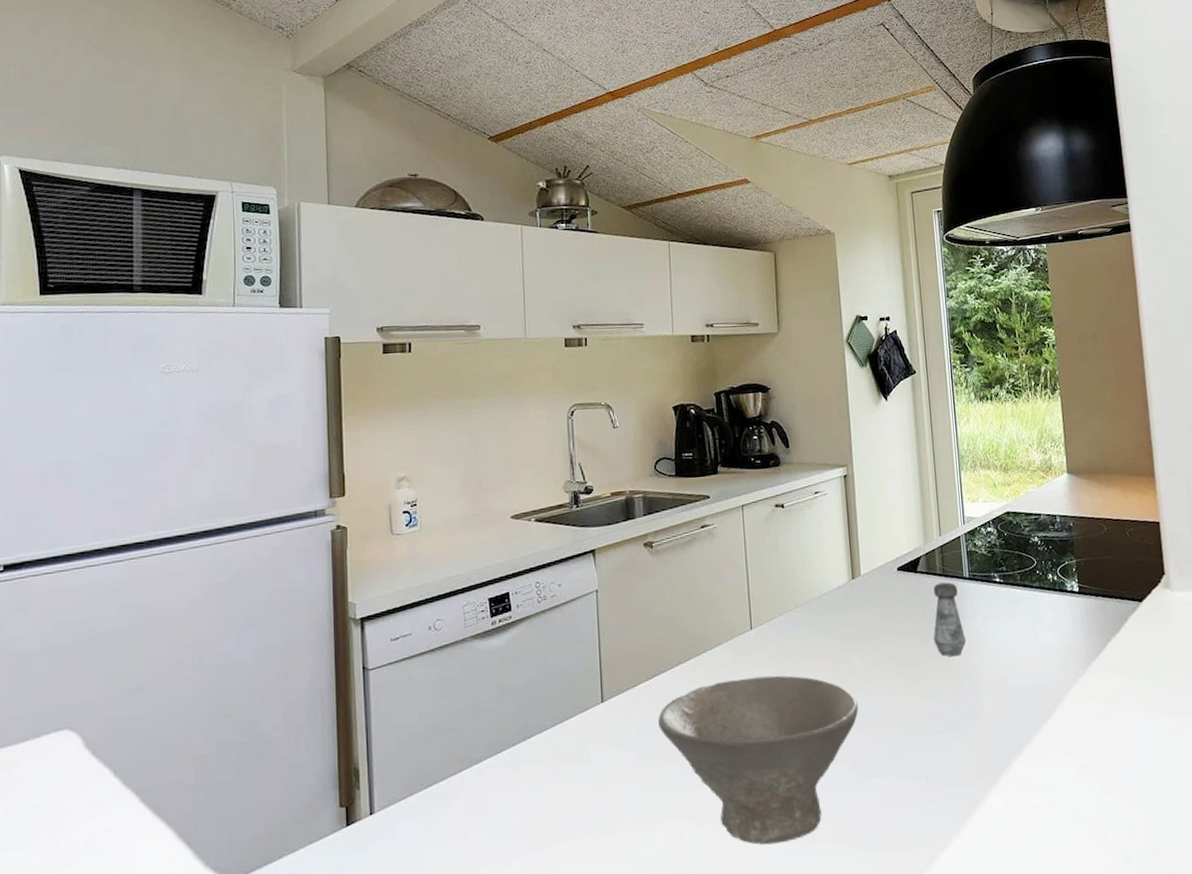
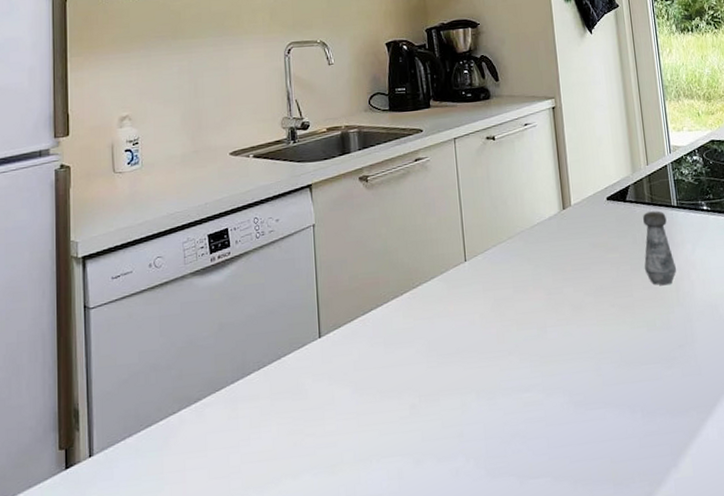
bowl: present [658,675,859,845] -> none [375,307,573,482]

